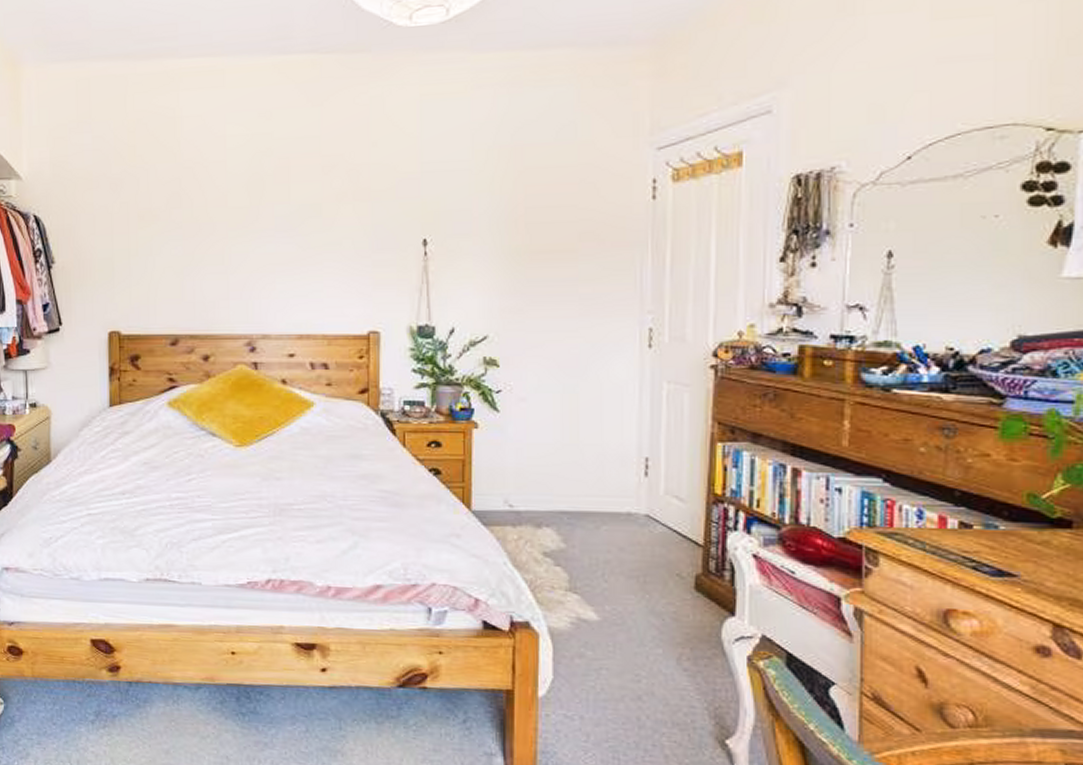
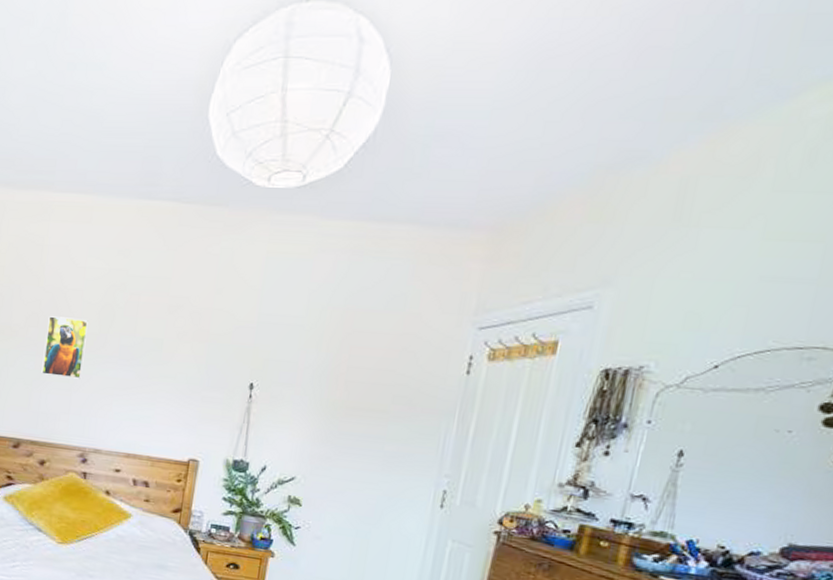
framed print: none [191,192,237,260] -> present [41,316,88,379]

